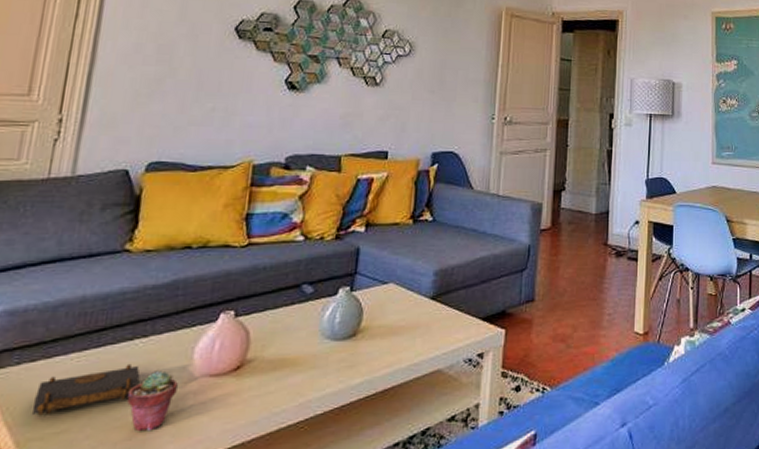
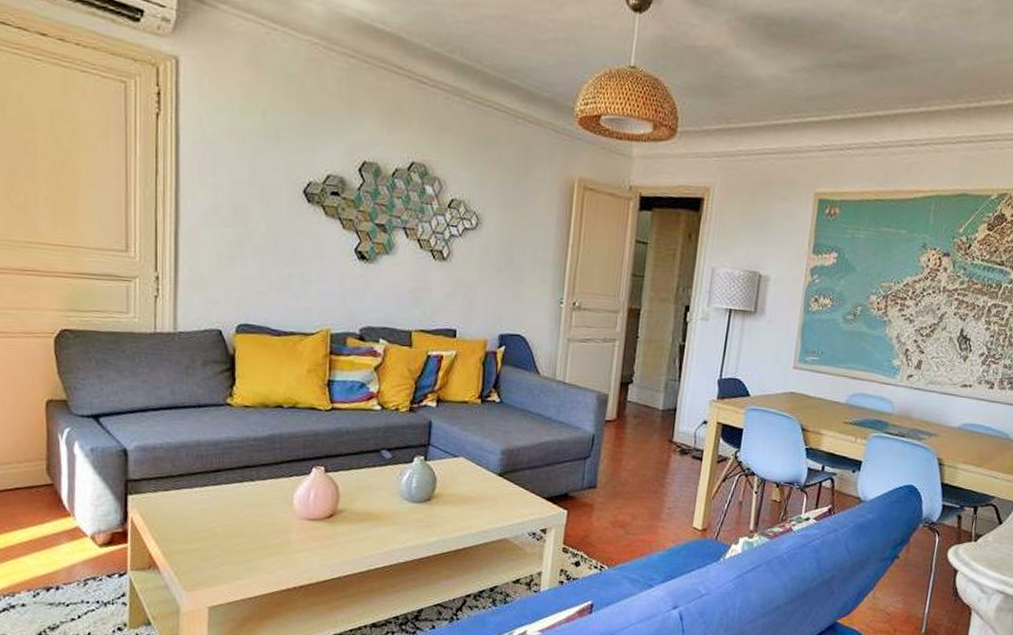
book: present [33,363,140,416] -> none [172,501,252,535]
potted succulent: present [127,370,178,432] -> none [243,510,283,558]

